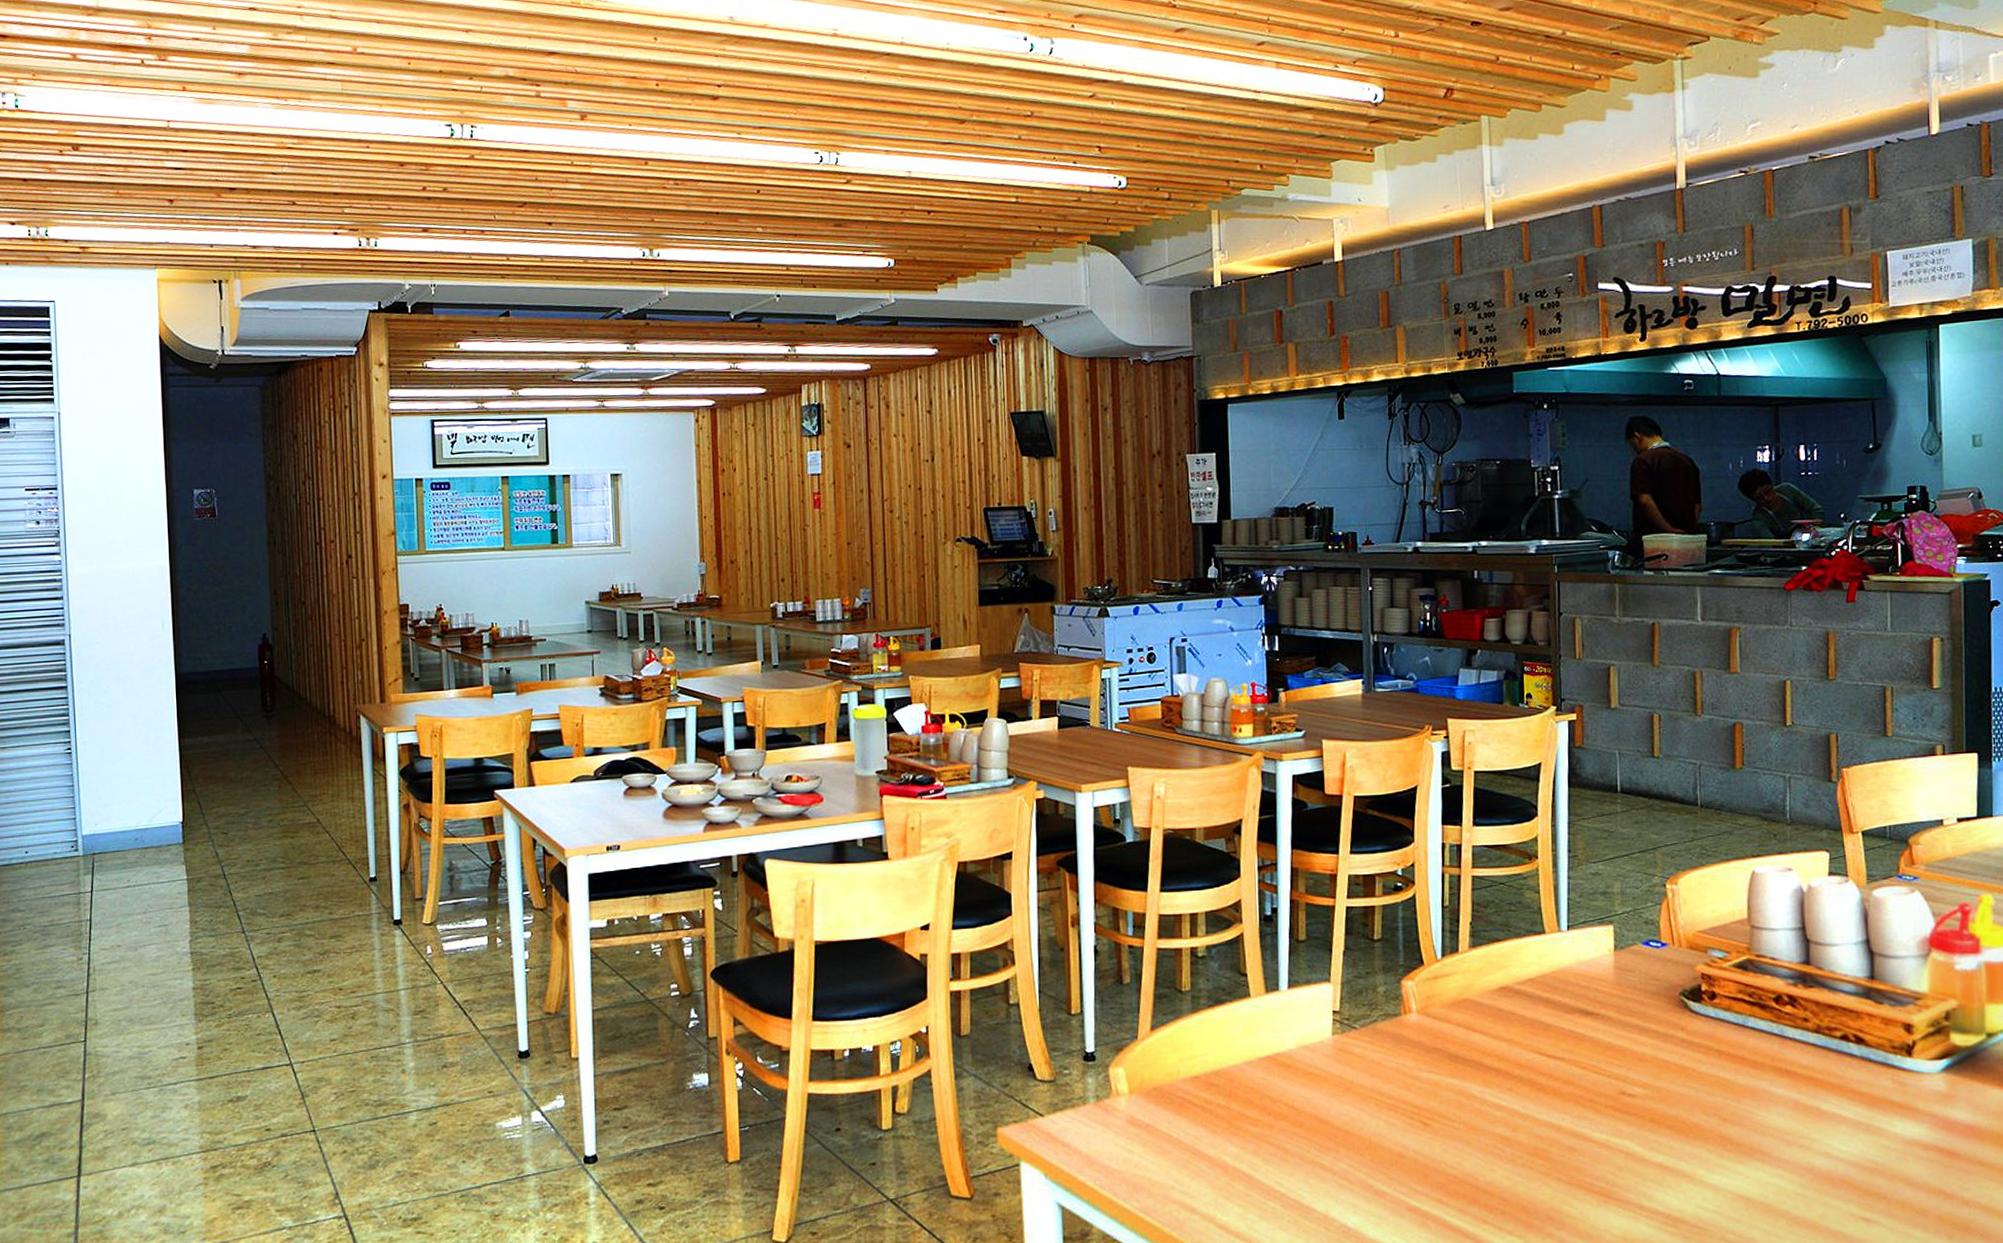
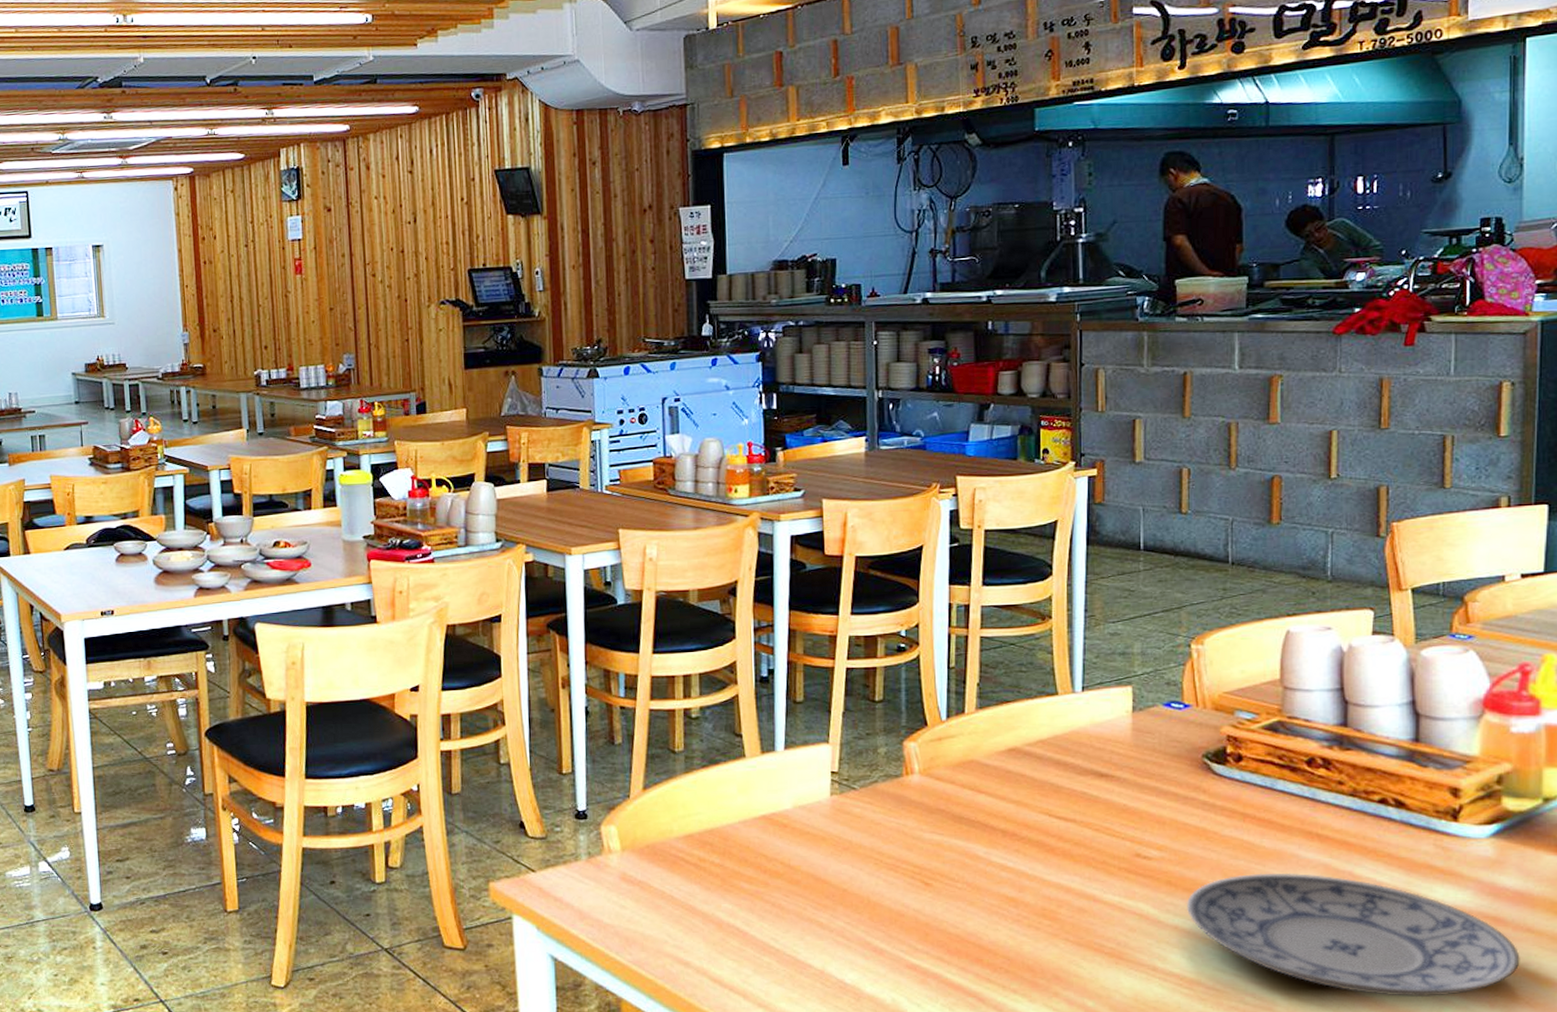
plate: none [1668,1109,1974,1232] -> present [1186,872,1520,998]

